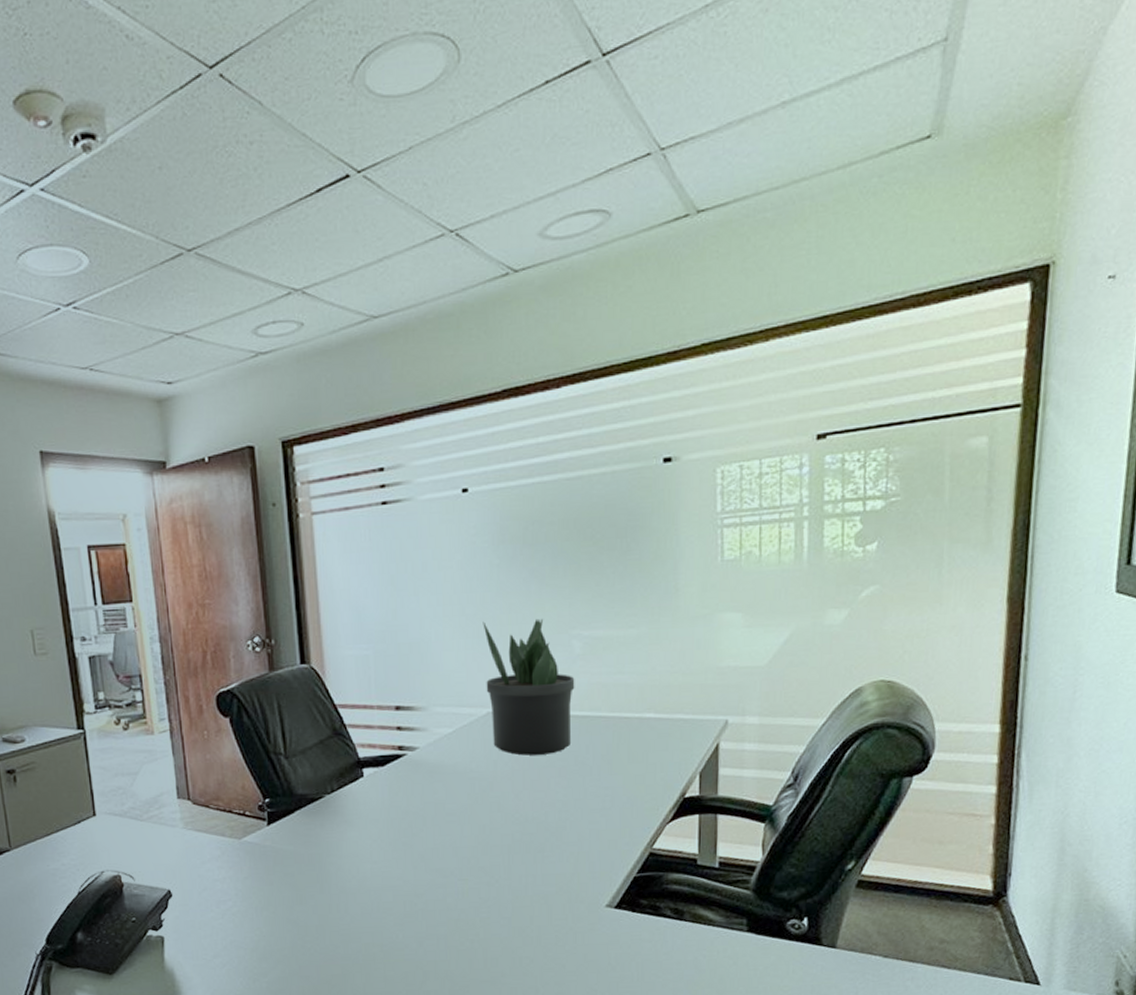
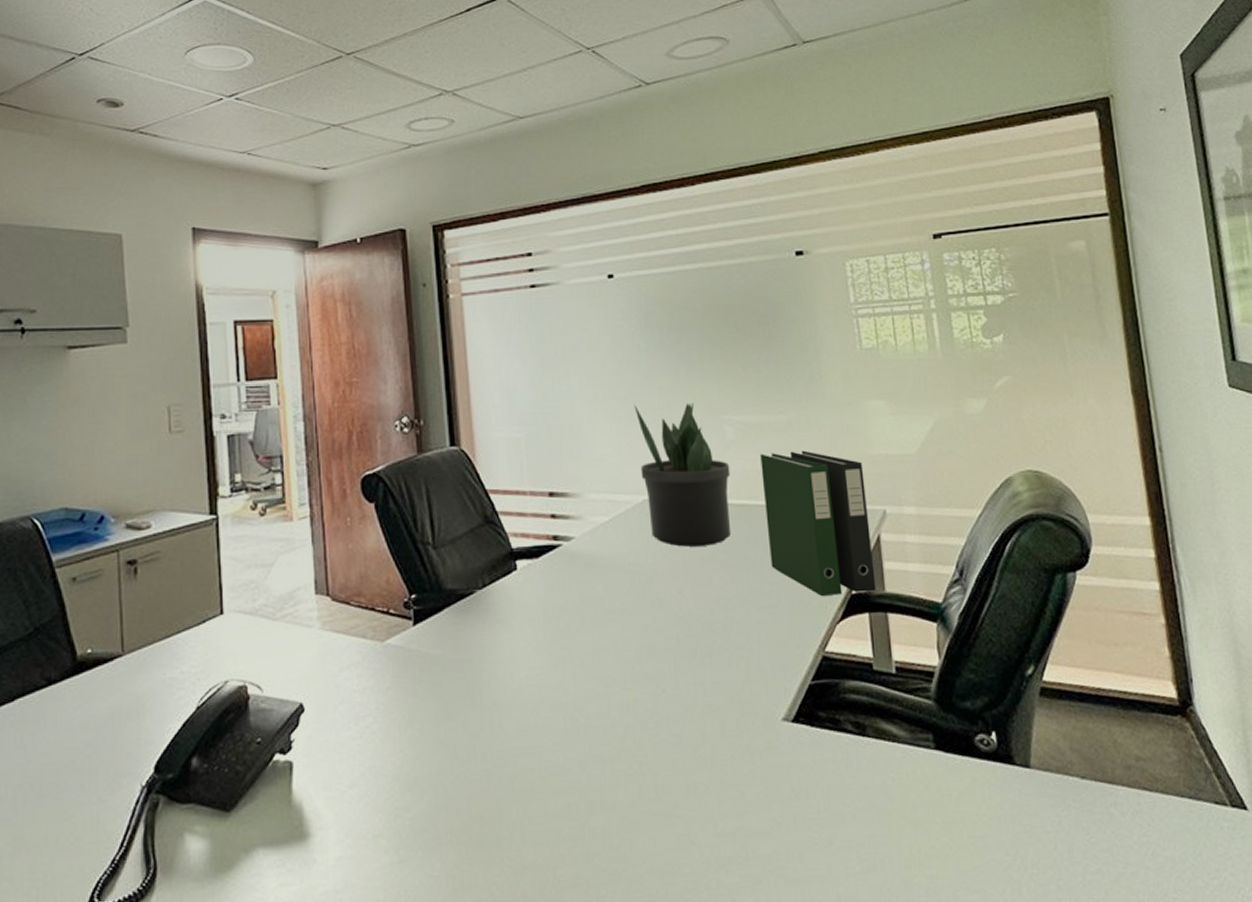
binder: none [606,663,710,799] -> present [760,450,876,596]

